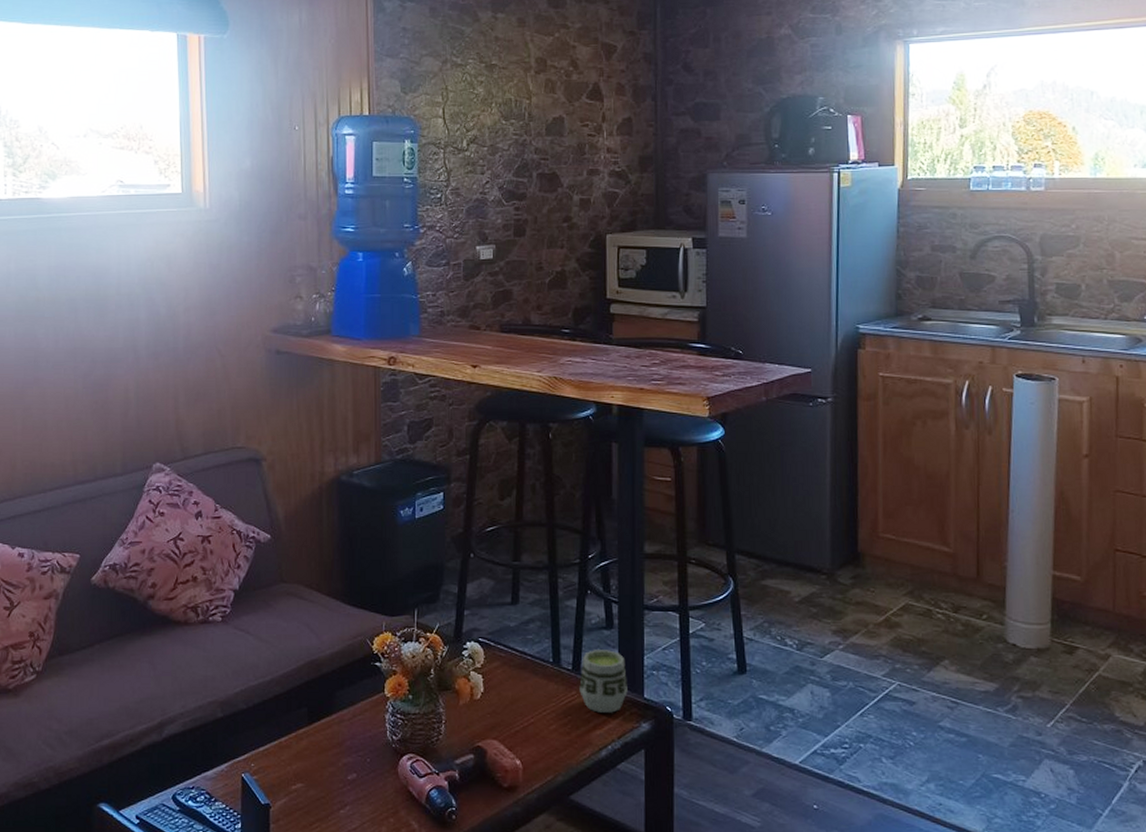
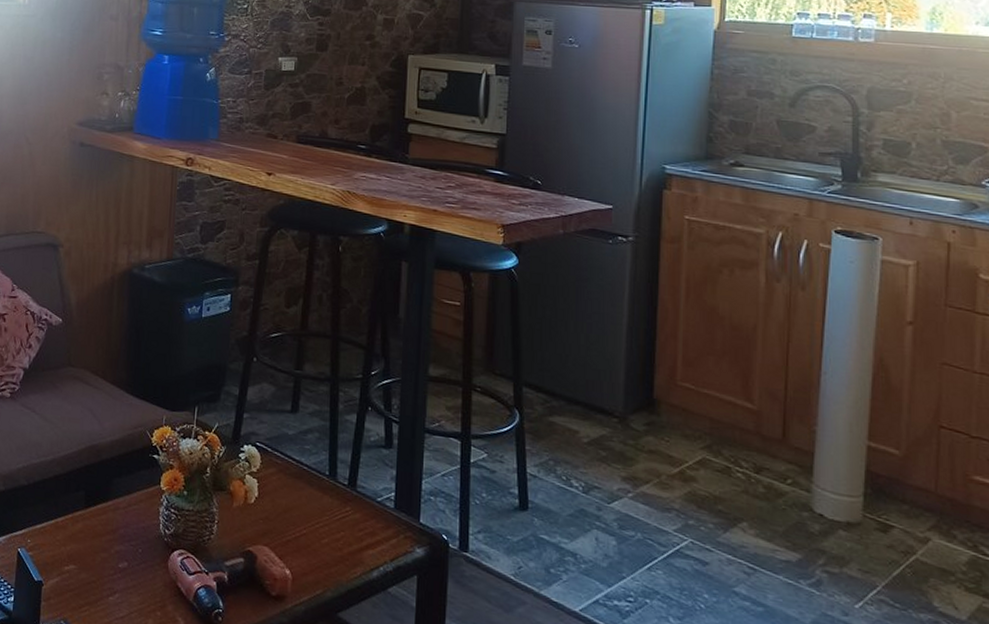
cup: present [579,650,628,713] -> none [354,467,404,534]

